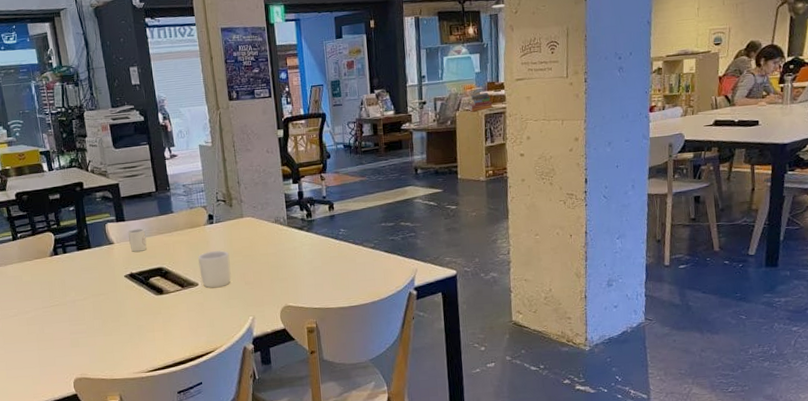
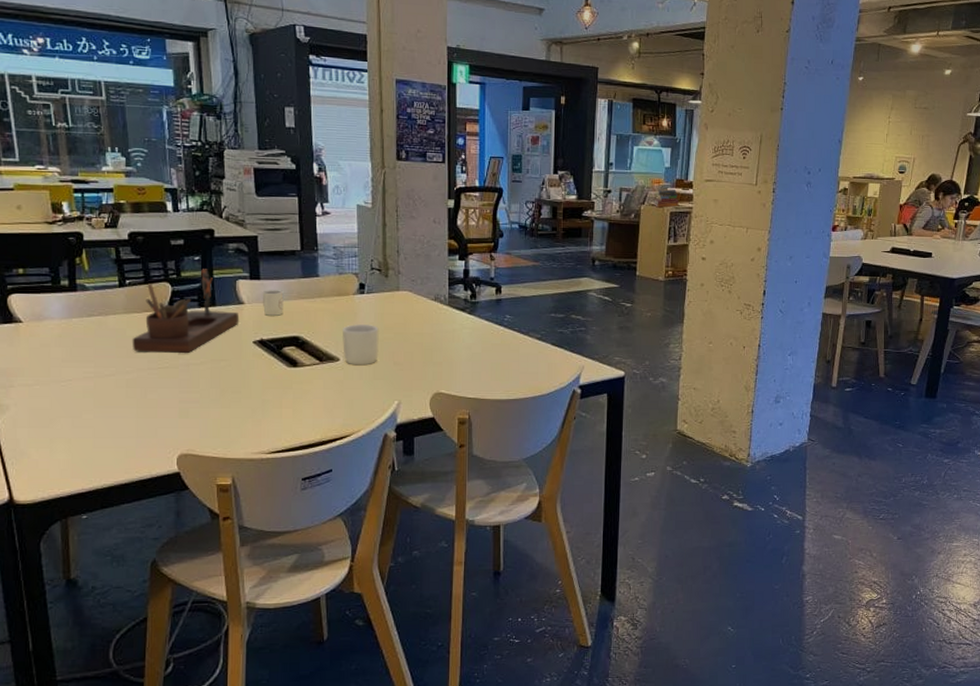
desk organizer: none [27,217,112,294] -> present [132,269,240,354]

